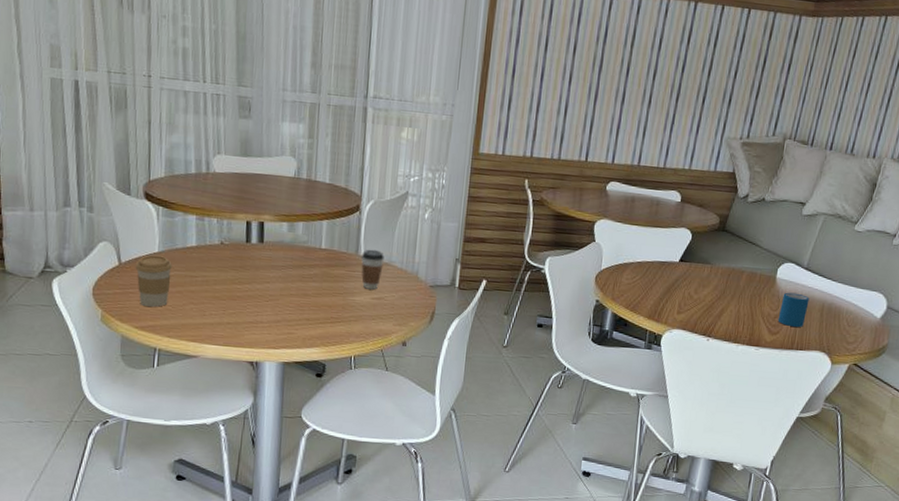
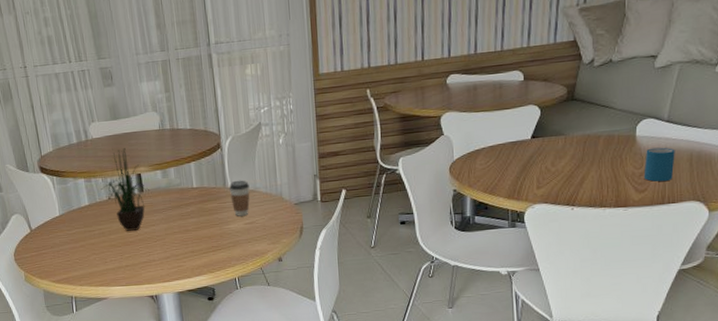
coffee cup: present [135,255,173,307] -> none [43,218,75,263]
potted plant: none [213,189,272,285] -> present [100,148,150,231]

